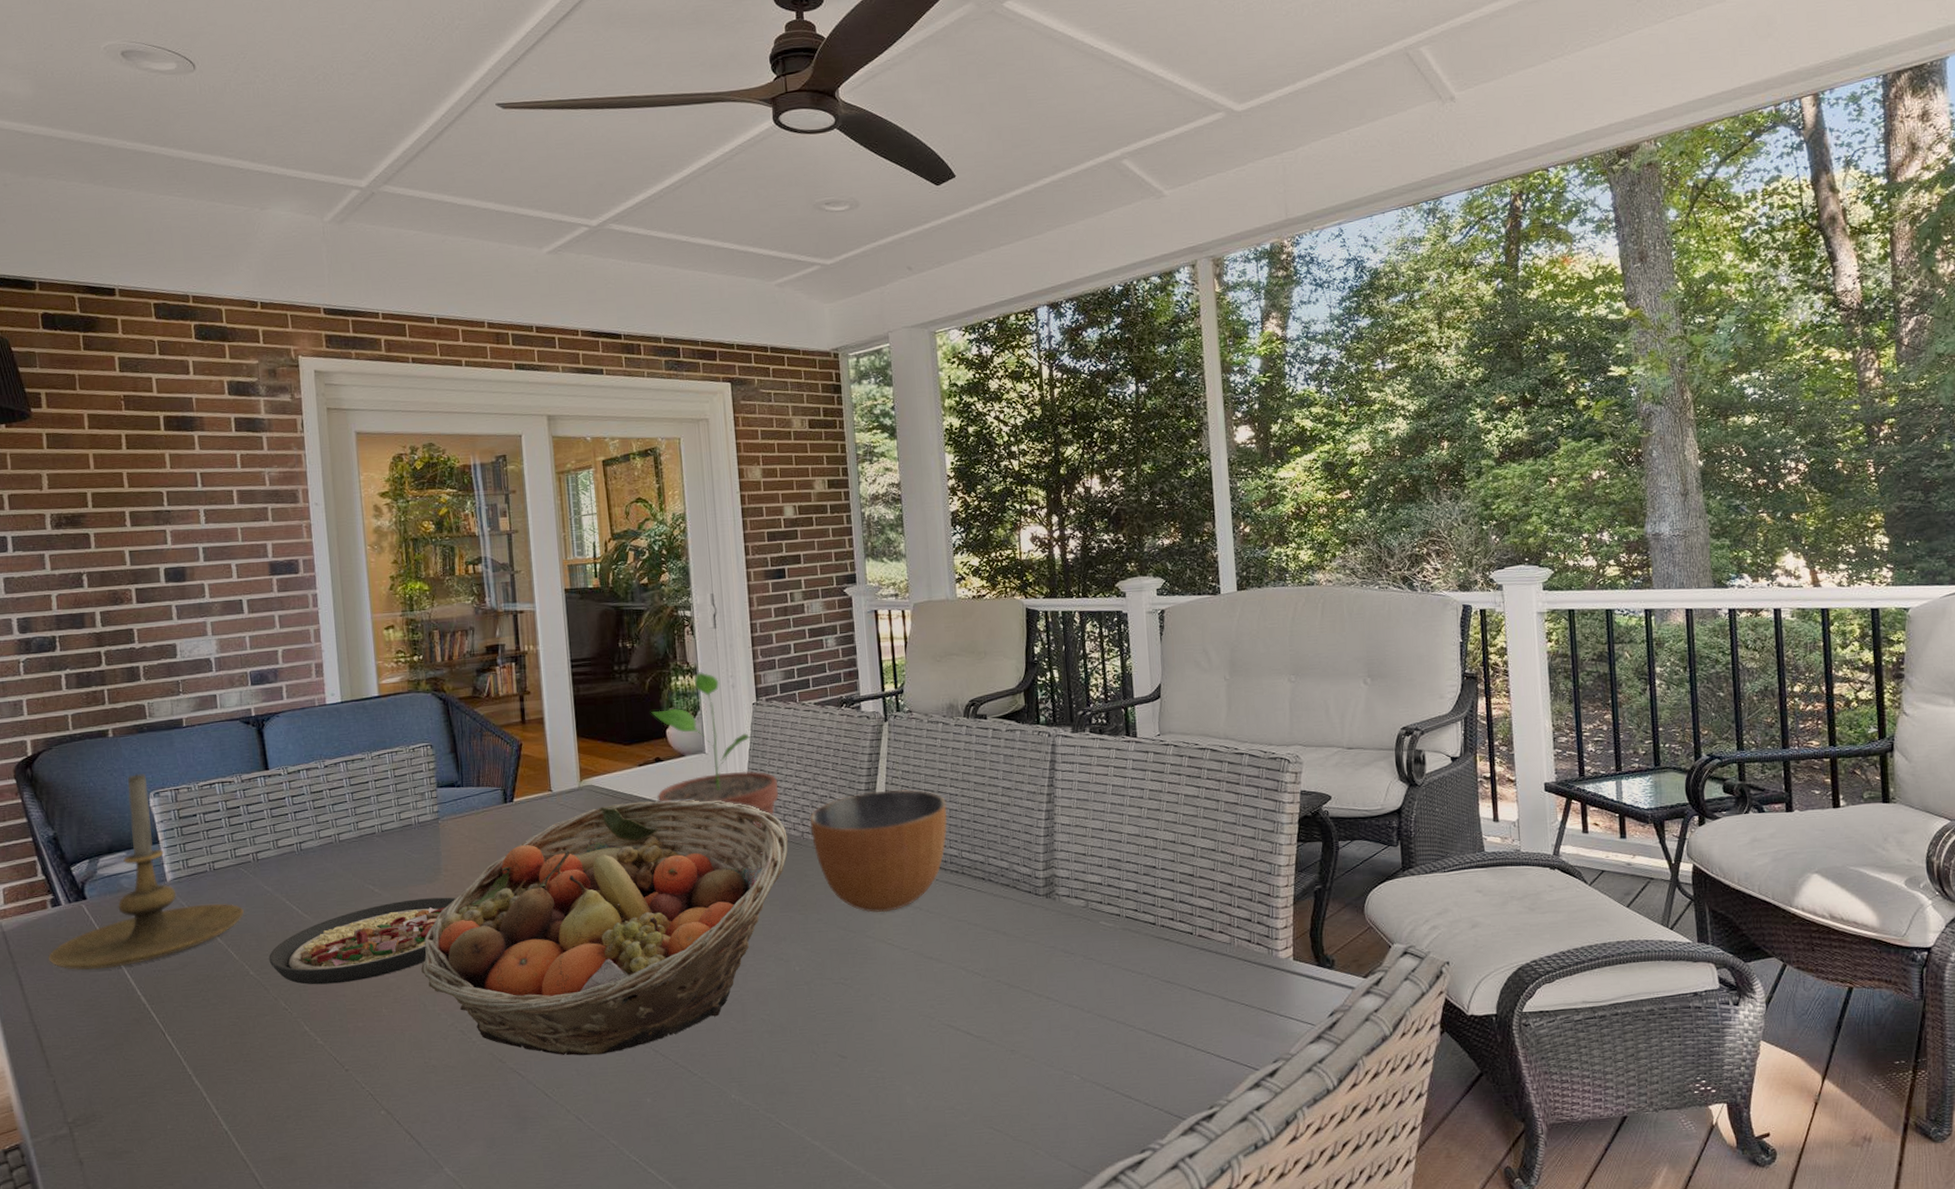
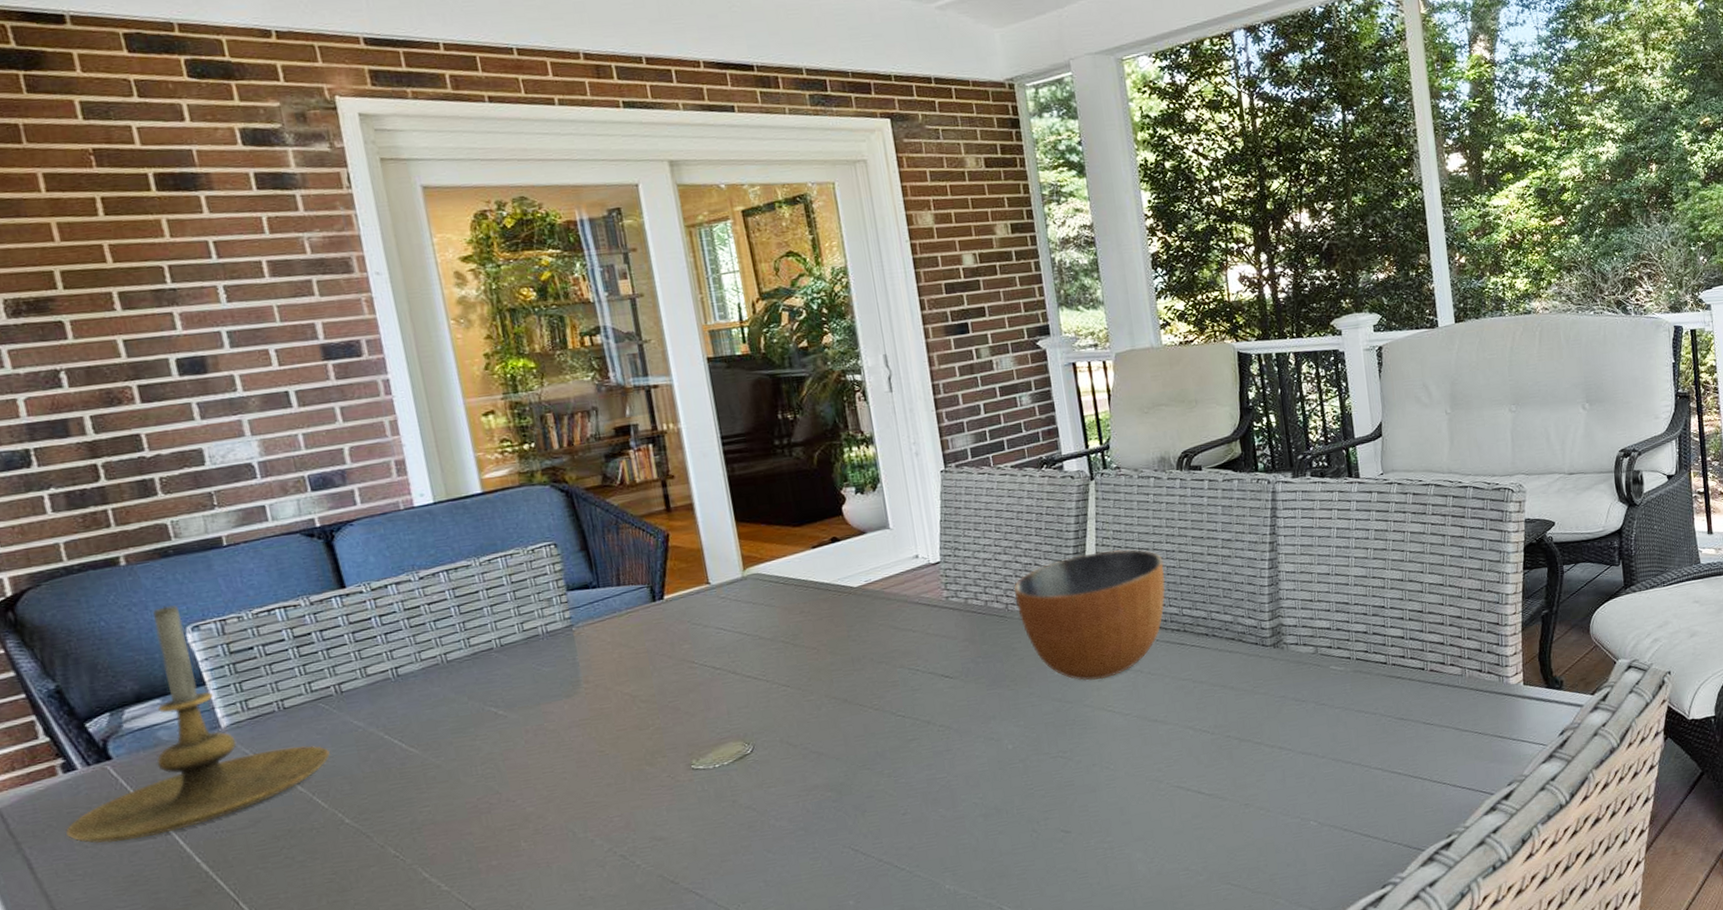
plate: present [269,897,456,985] -> none [368,711,602,827]
fruit basket: present [421,800,788,1056] -> none [565,577,992,868]
potted plant: present [651,672,778,855] -> none [822,441,977,632]

